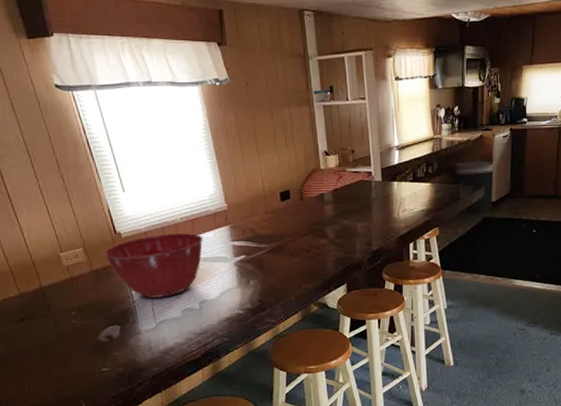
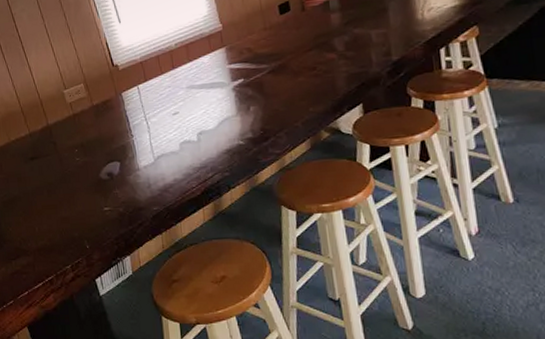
mixing bowl: present [104,233,203,298] -> none [103,59,199,132]

